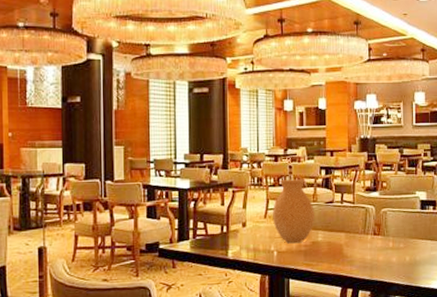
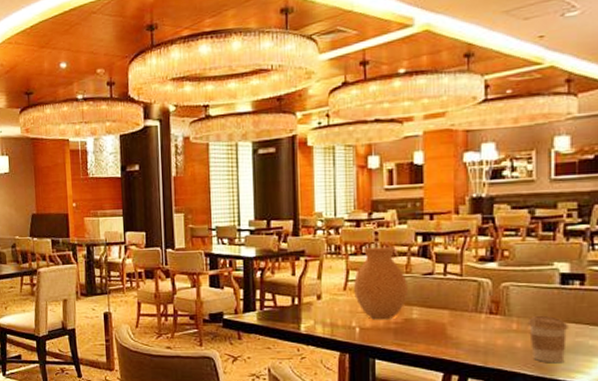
coffee cup: none [399,234,426,274] -> present [527,315,568,364]

